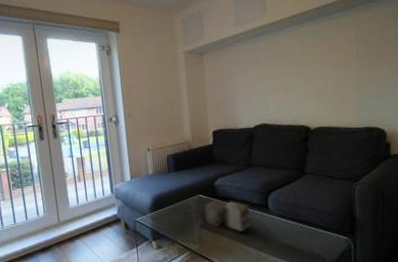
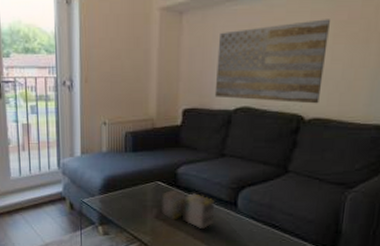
wall art: none [234,49,320,119] -> present [214,19,330,104]

